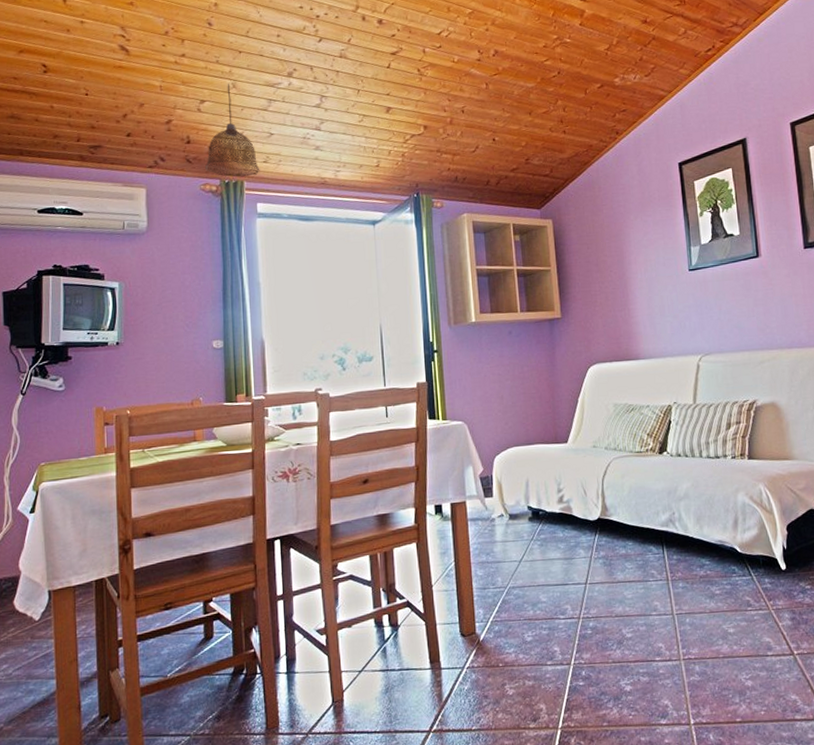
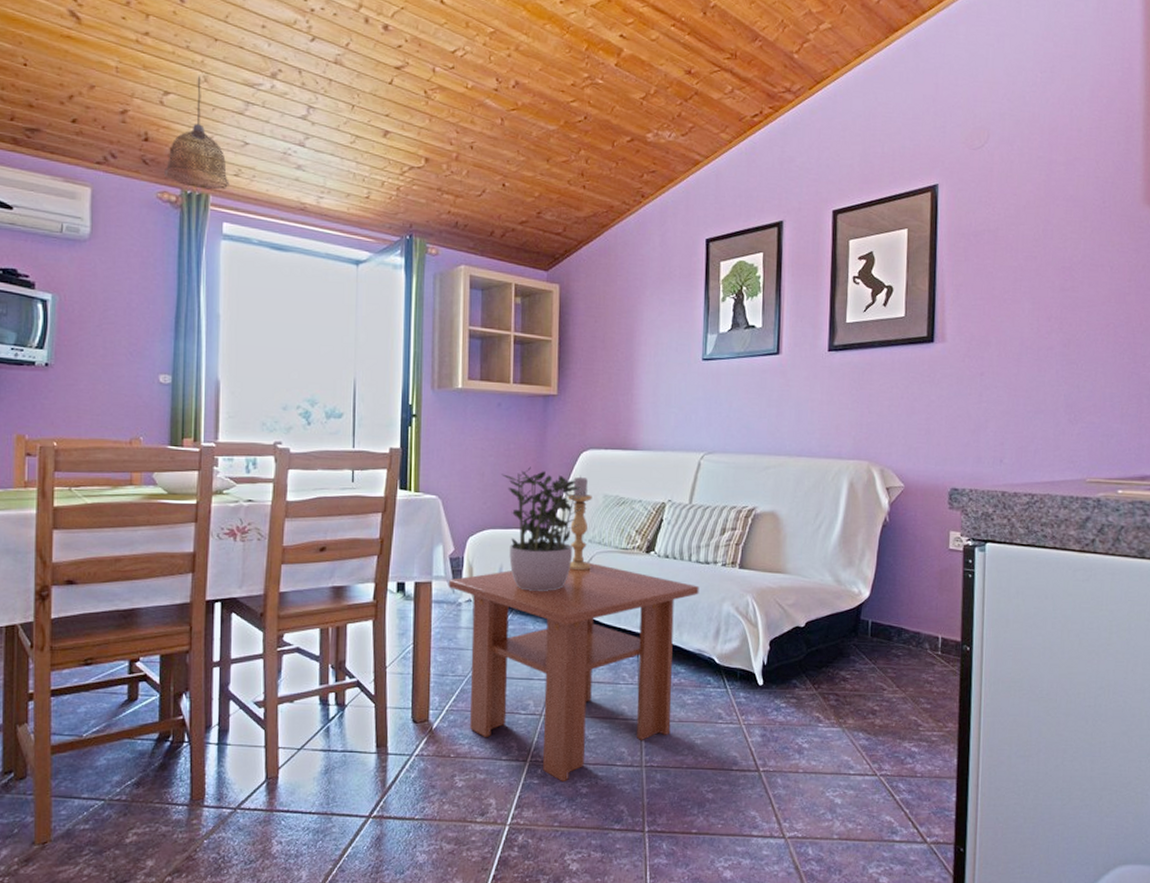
coffee table: none [481,468,714,682] -> present [449,562,699,782]
potted plant: none [518,386,598,501] -> present [501,467,587,591]
candle holder: none [580,388,610,478] -> present [567,475,592,571]

